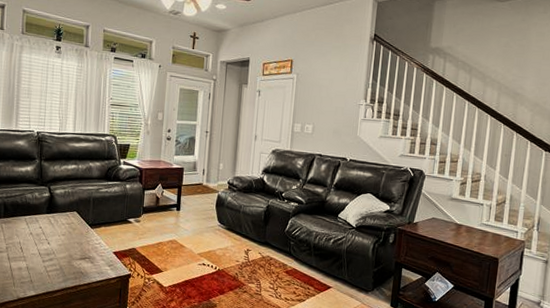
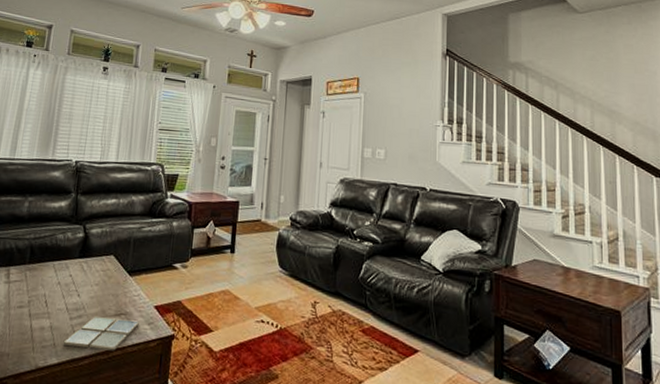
drink coaster: none [38,260,101,286] -> present [63,317,139,351]

